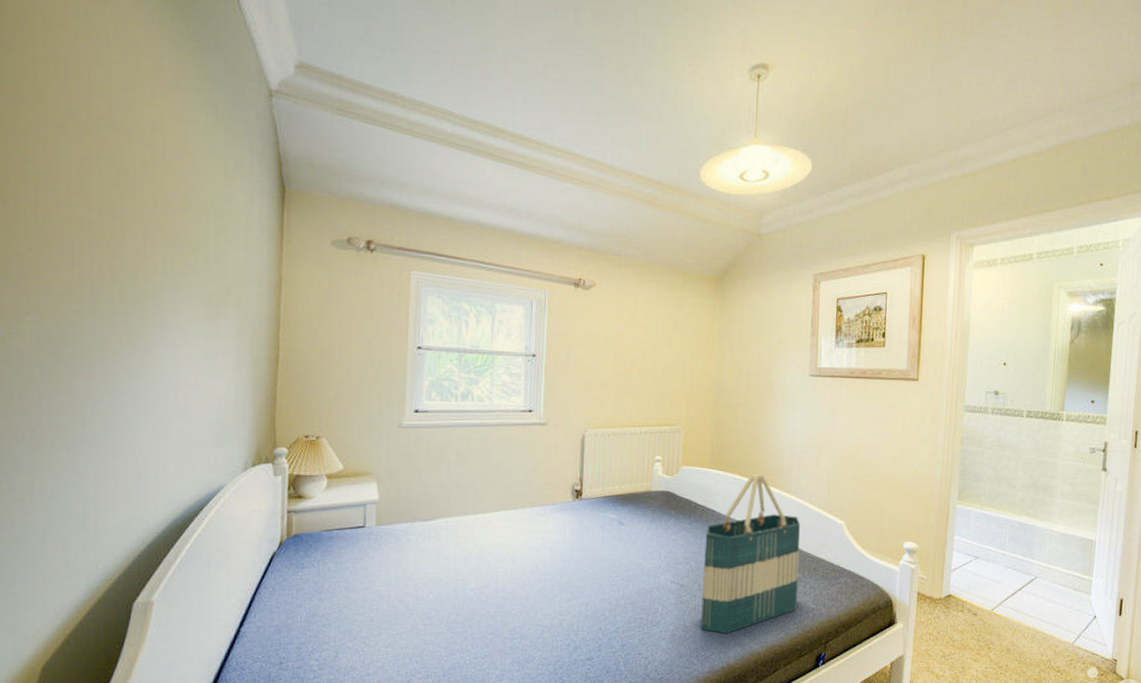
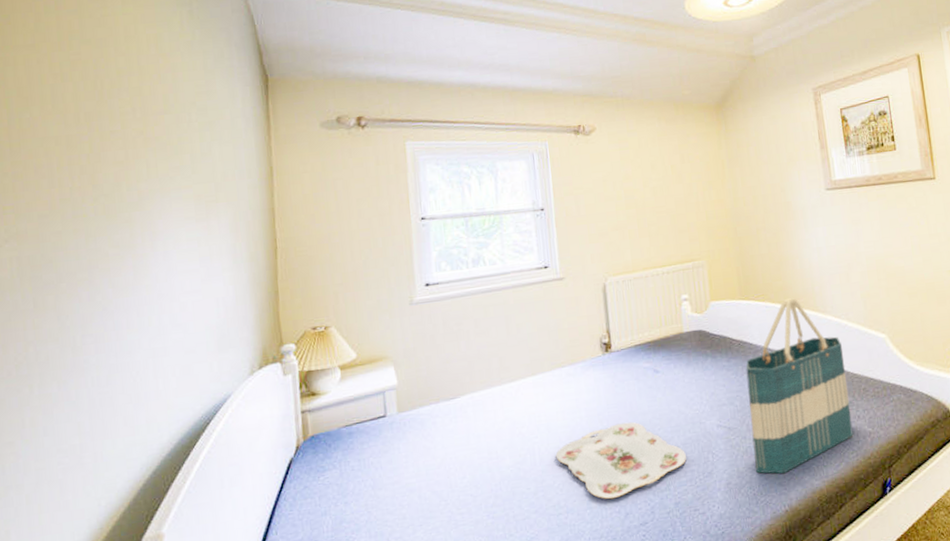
serving tray: none [517,566,638,633] -> present [555,422,686,500]

